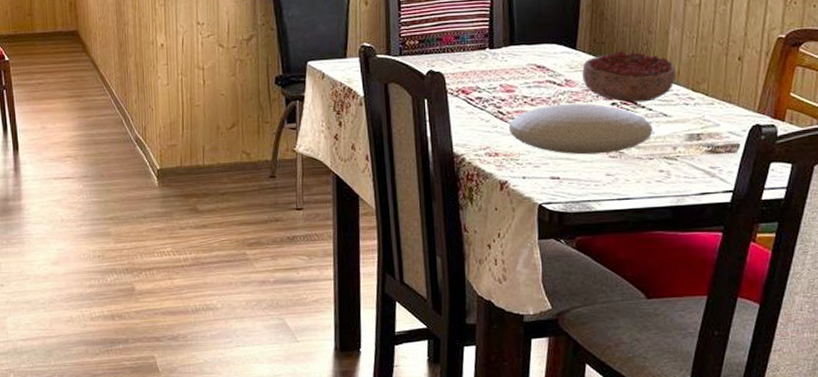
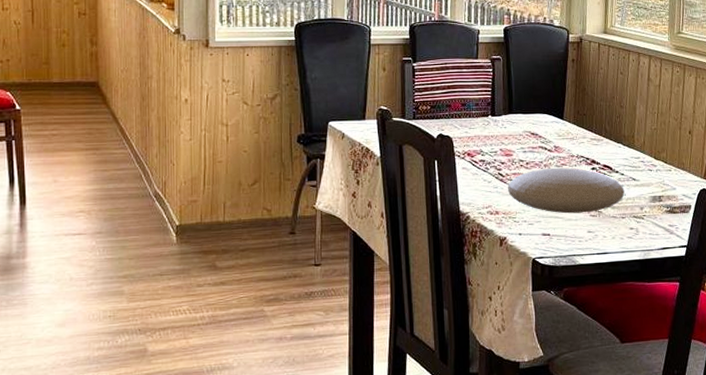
decorative bowl: present [582,49,676,103] -> none [568,121,642,168]

